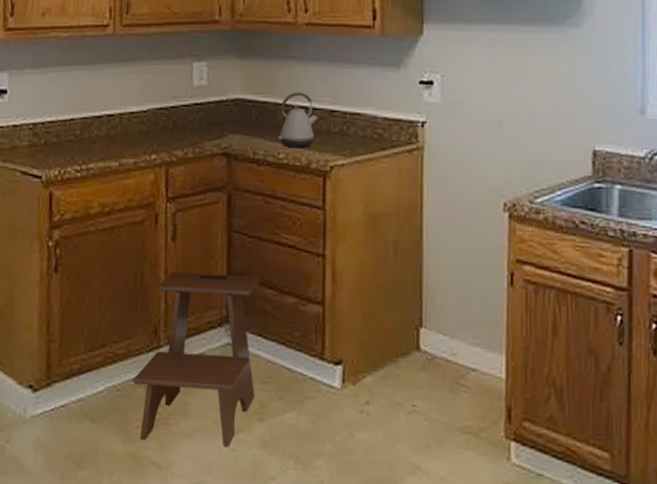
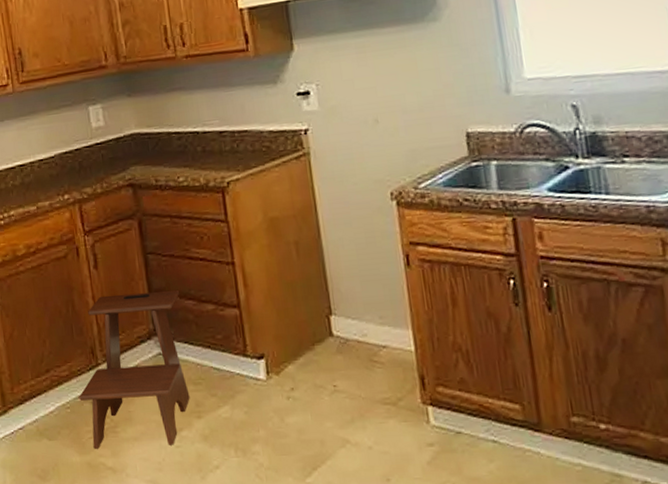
kettle: present [277,91,318,148] -> none [173,119,209,171]

